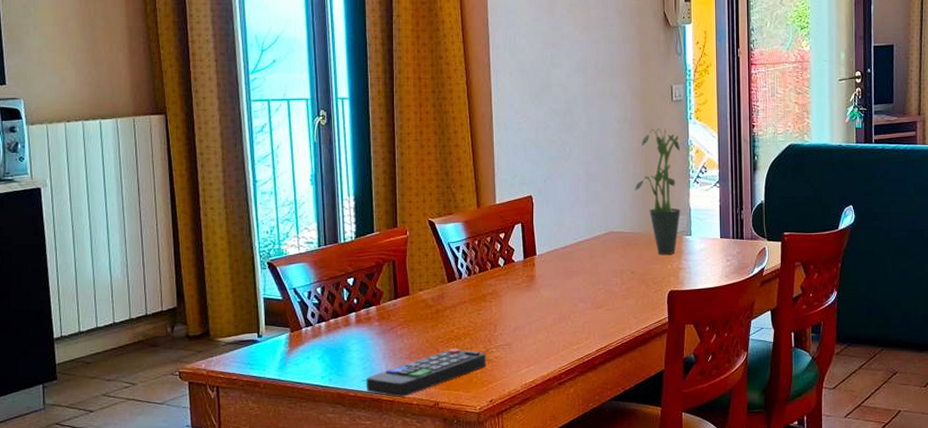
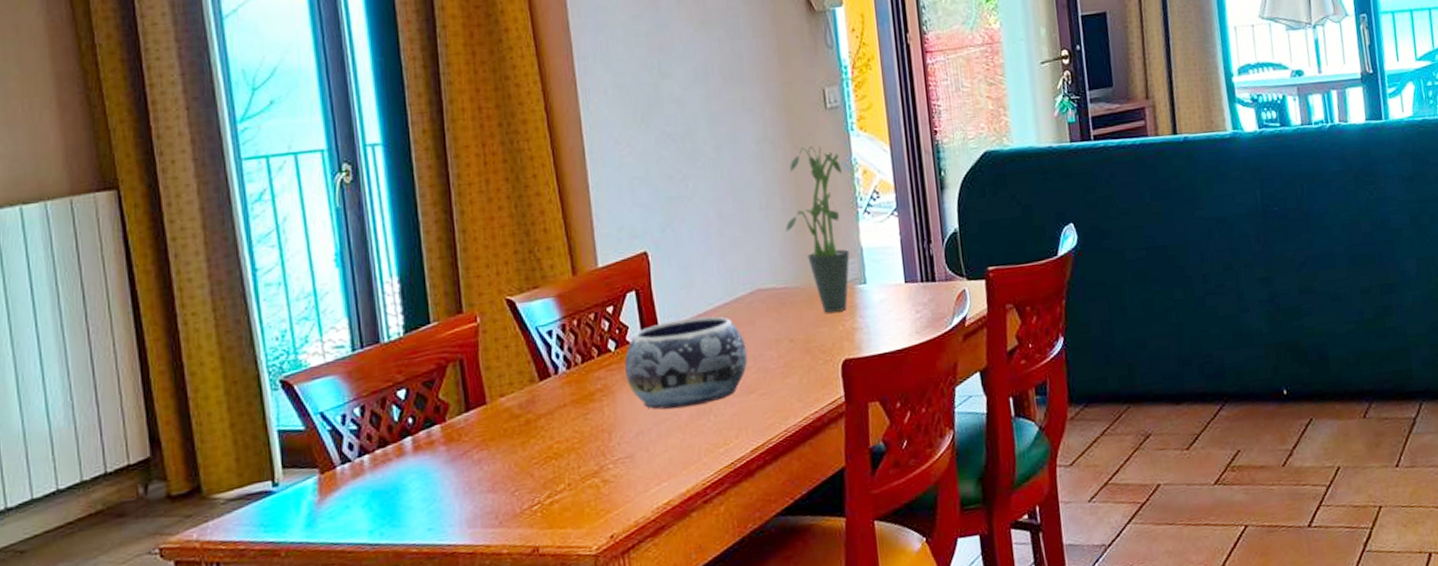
remote control: present [366,348,486,397] -> none [433,470,602,547]
decorative bowl: none [509,247,599,314] -> present [624,316,748,410]

